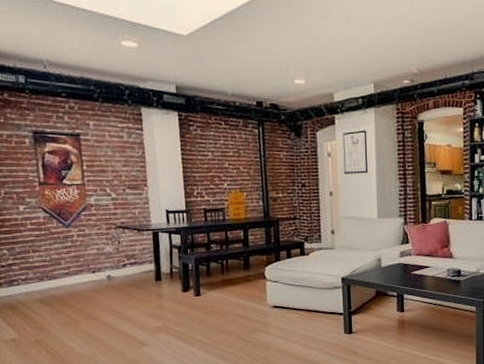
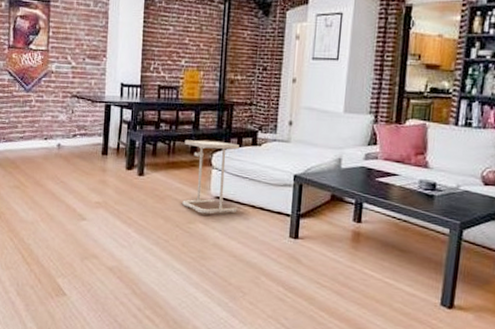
side table: none [237,255,295,324] -> present [182,139,239,214]

